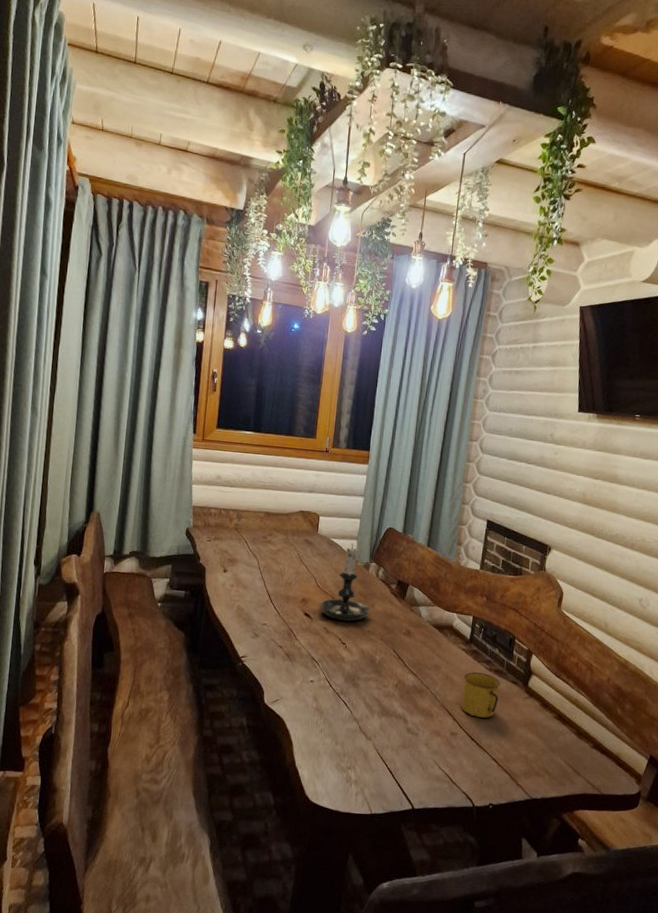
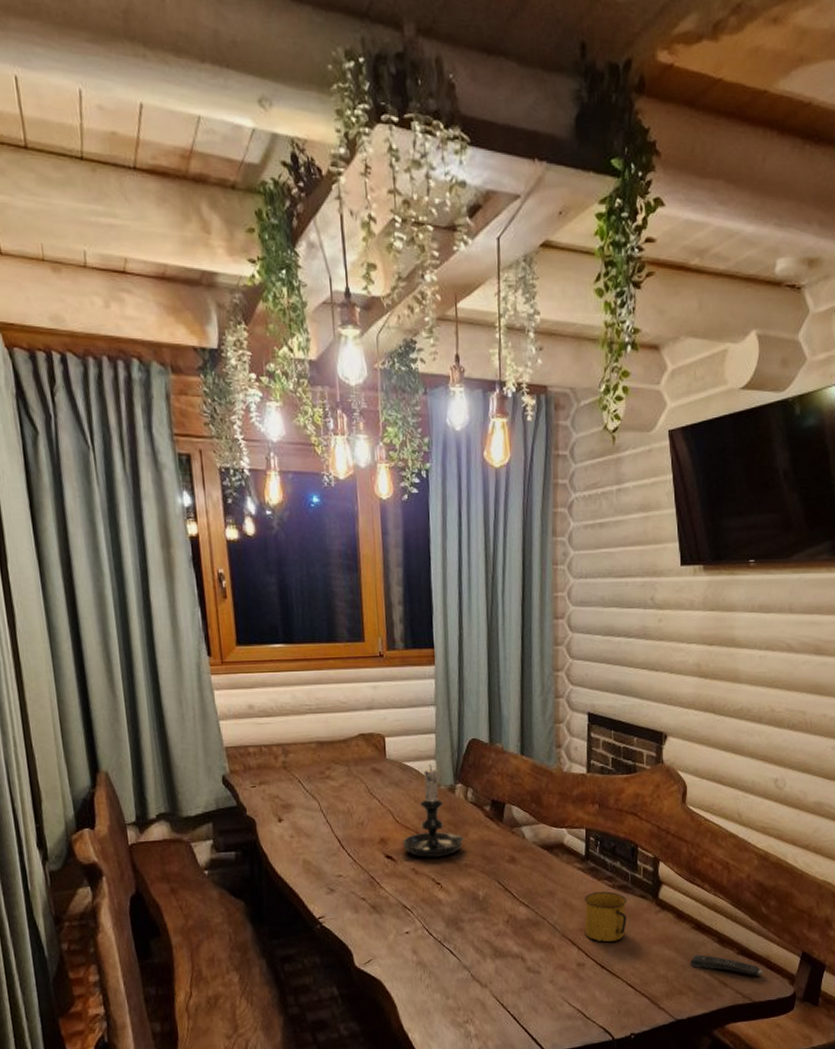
remote control: none [549,742,614,771] -> present [690,954,763,976]

